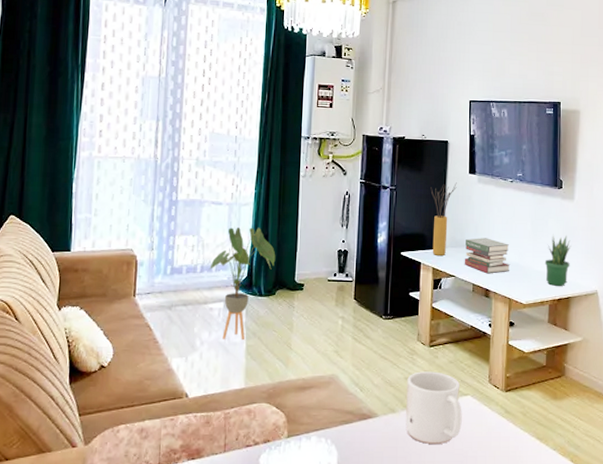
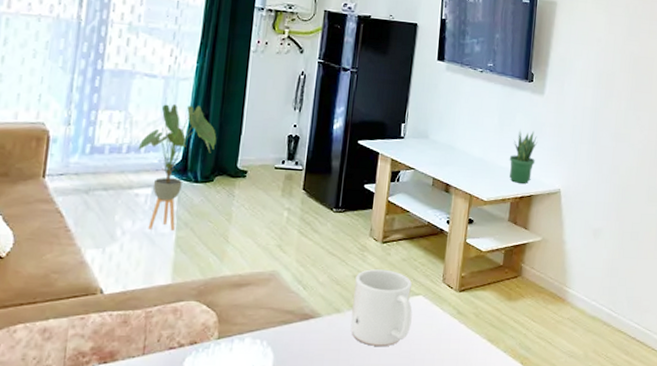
vase: present [430,182,457,255] -> none [392,69,424,146]
books: present [464,238,509,274] -> none [425,129,474,168]

